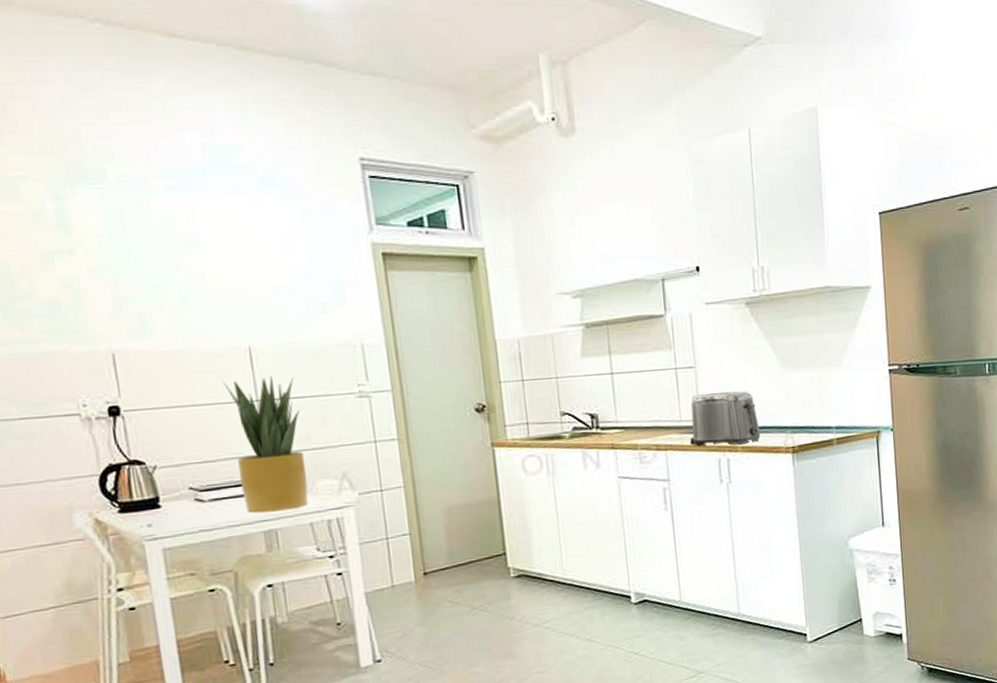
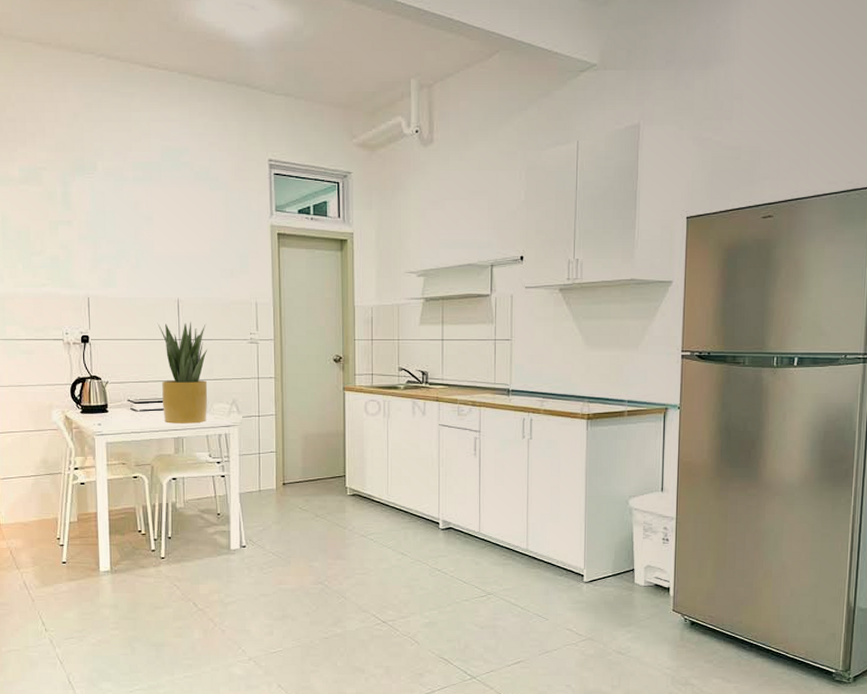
toaster: present [690,391,761,446] -> none [501,362,561,408]

